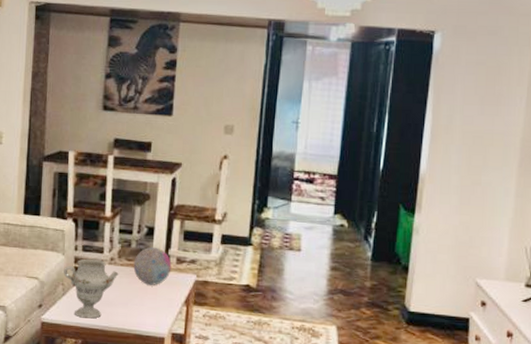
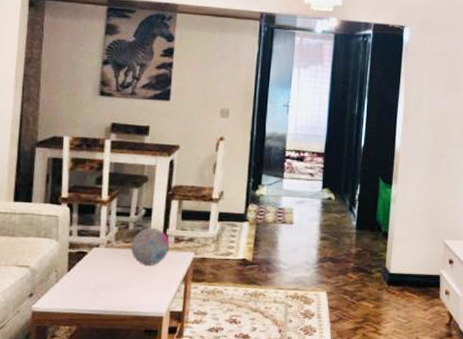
decorative vase: present [63,258,119,319] -> none [57,243,116,304]

